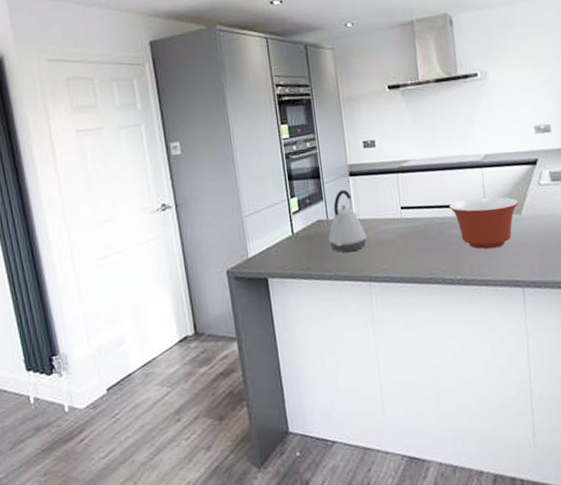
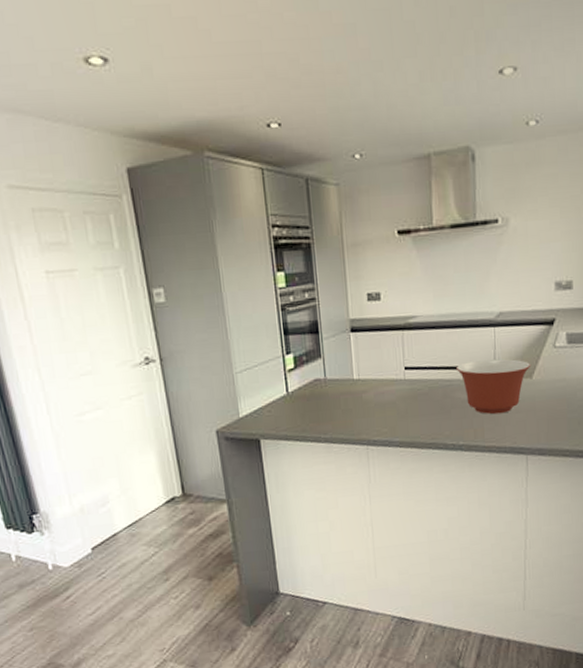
kettle: present [328,189,367,253] -> none [325,346,367,415]

